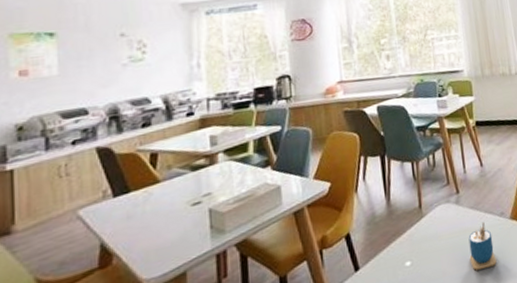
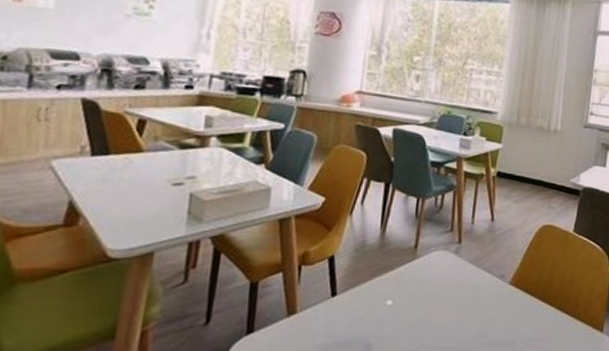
cup: present [468,221,497,271] -> none [455,279,486,328]

